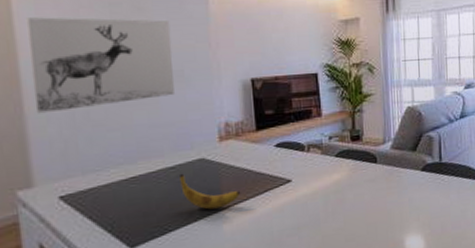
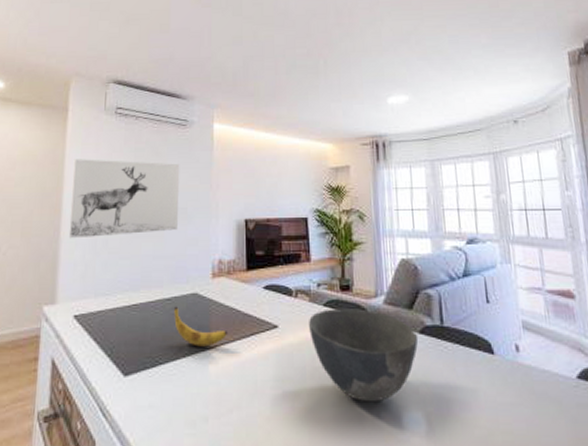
bowl: none [322,155,421,235] -> present [309,309,419,402]

